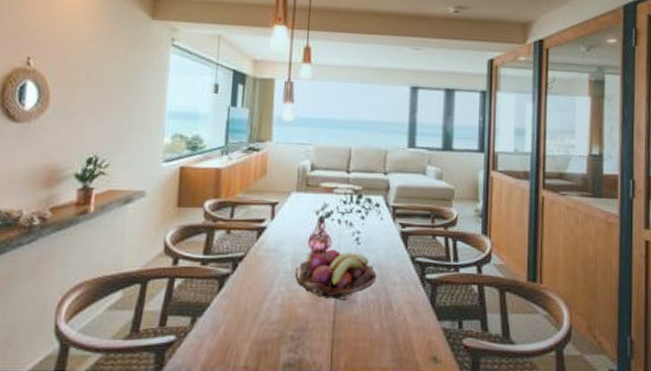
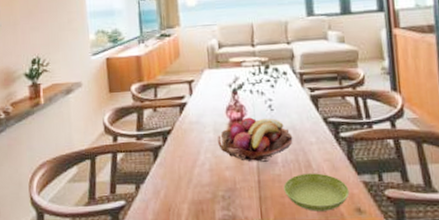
saucer: none [360,316,428,358] -> present [284,173,350,212]

